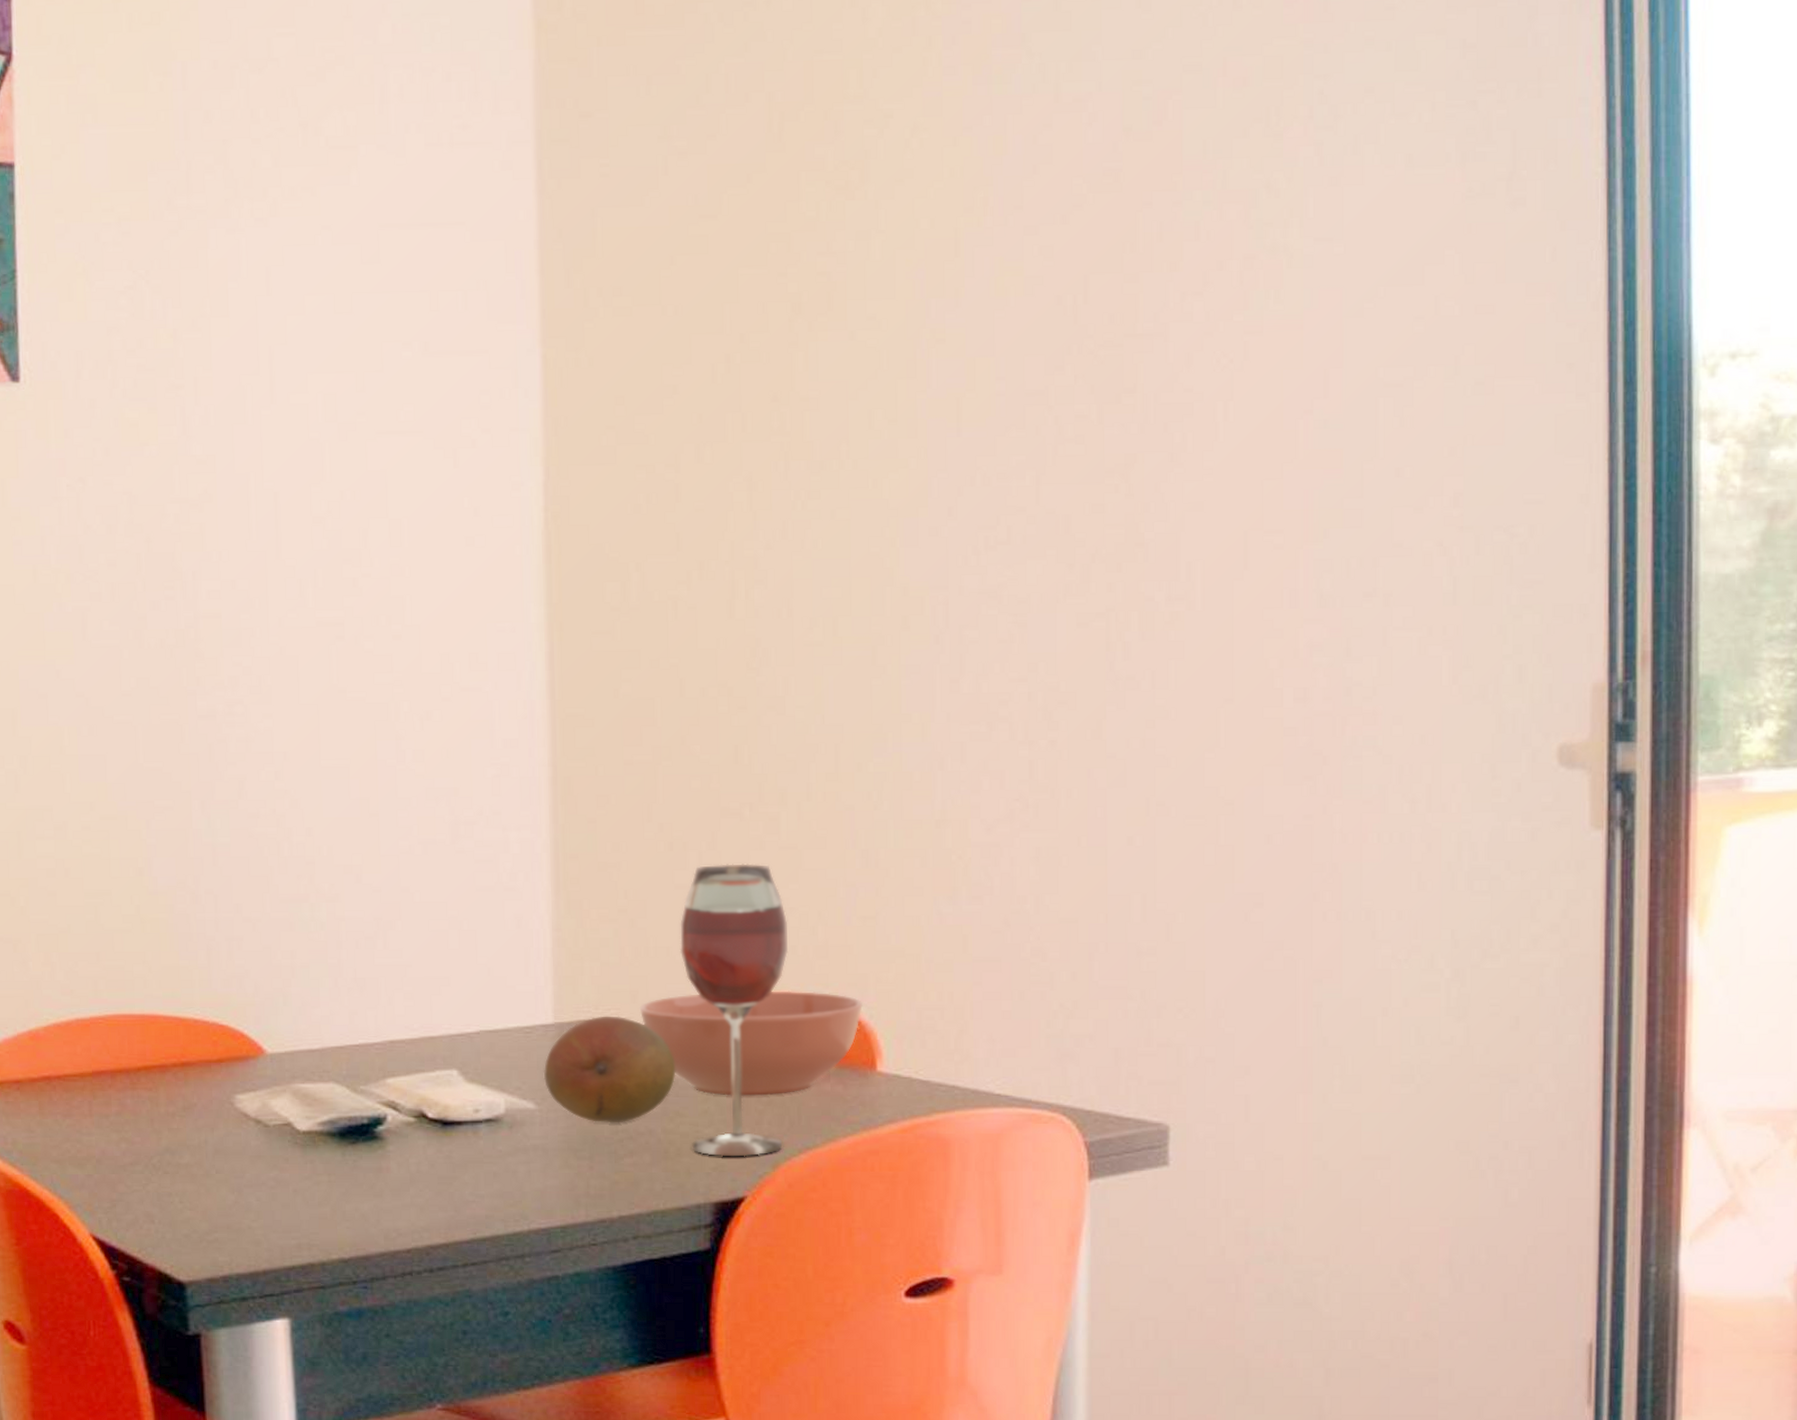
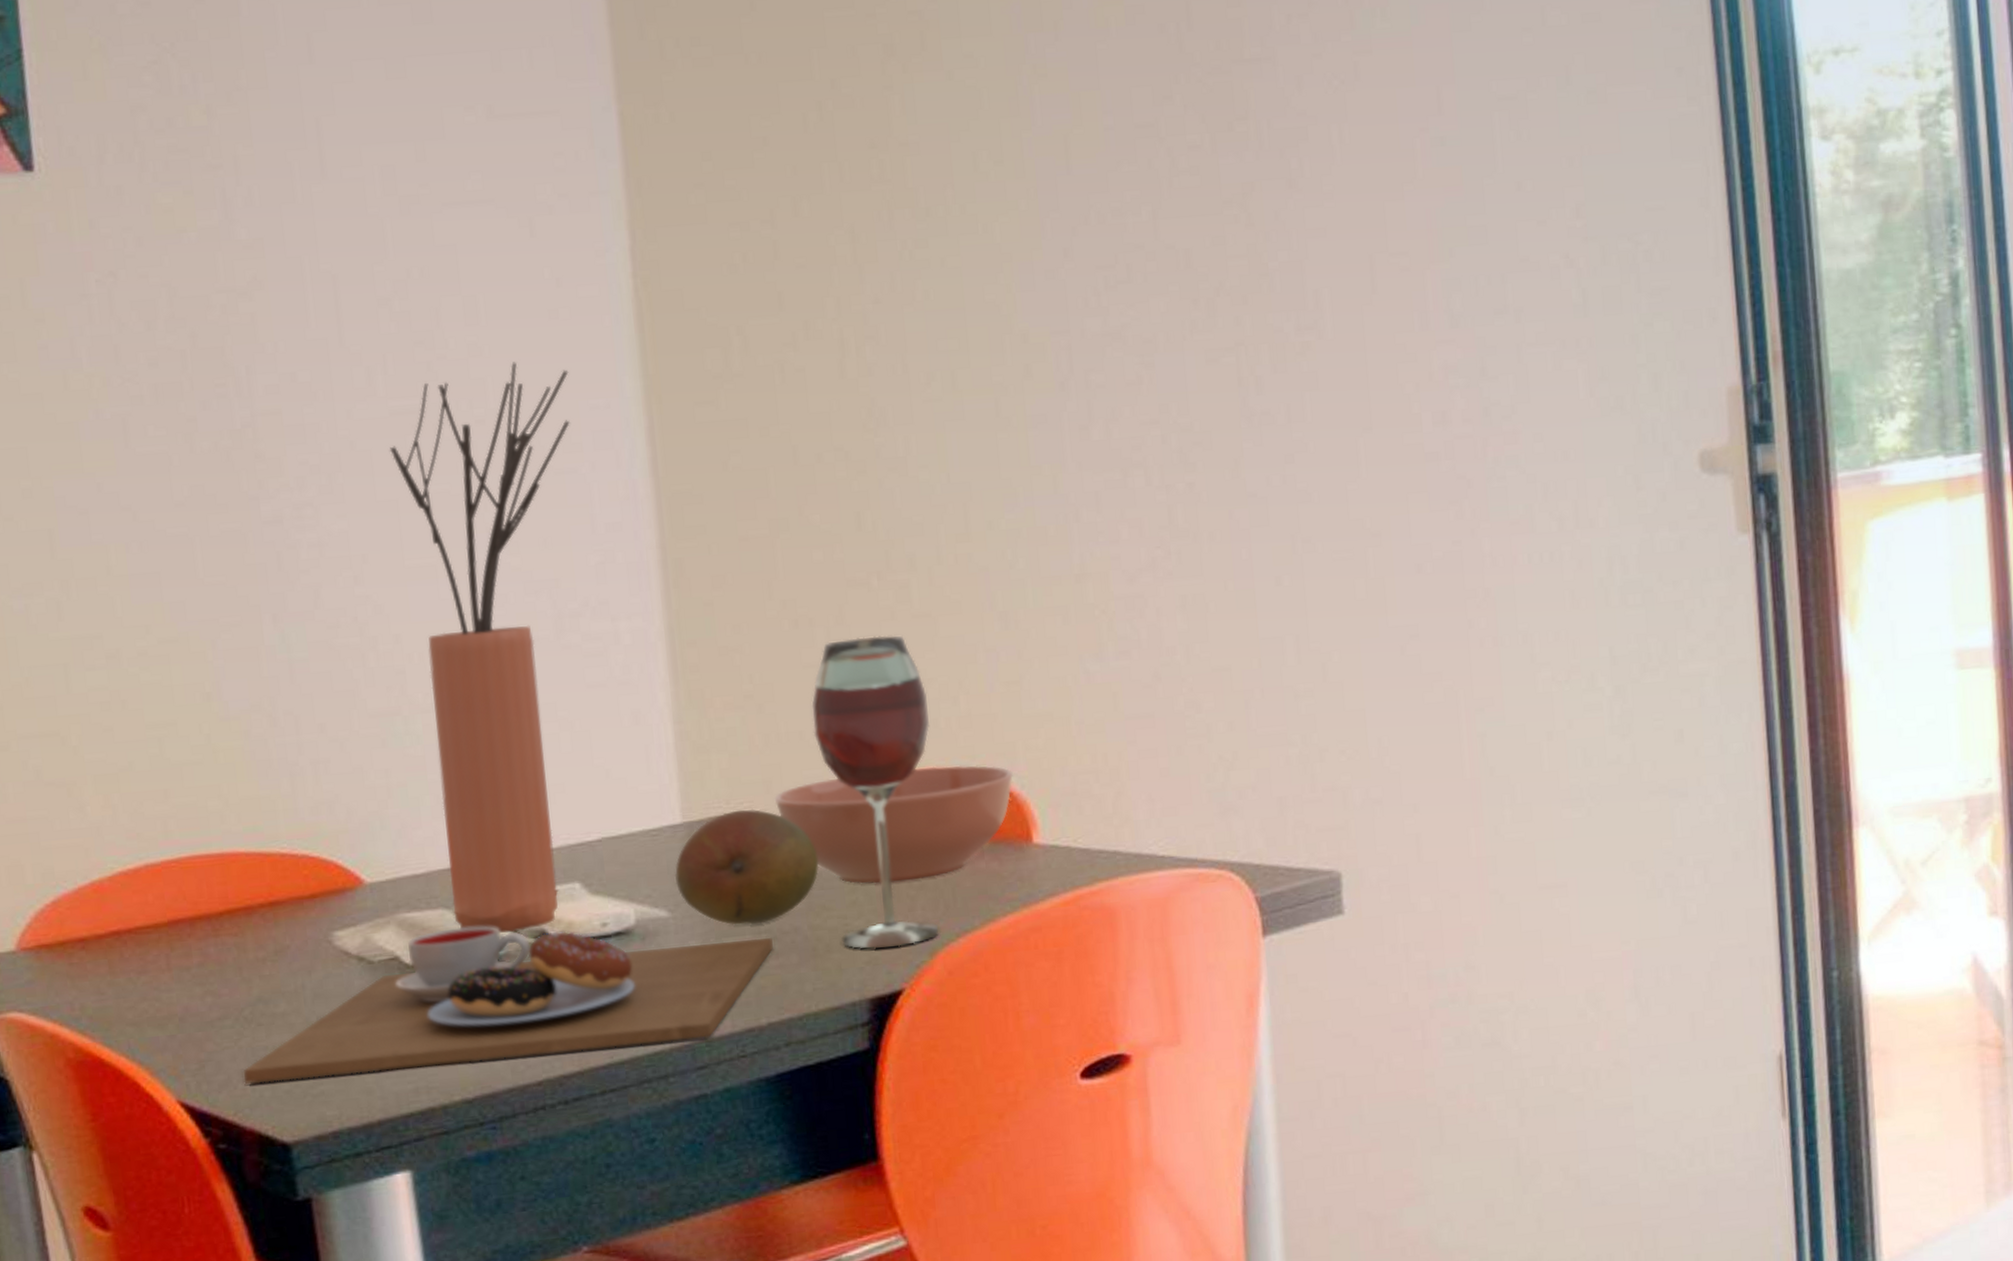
place setting: none [149,1101,628,1225] -> present [243,926,773,1084]
vase: none [314,583,480,1111] -> present [389,362,570,933]

